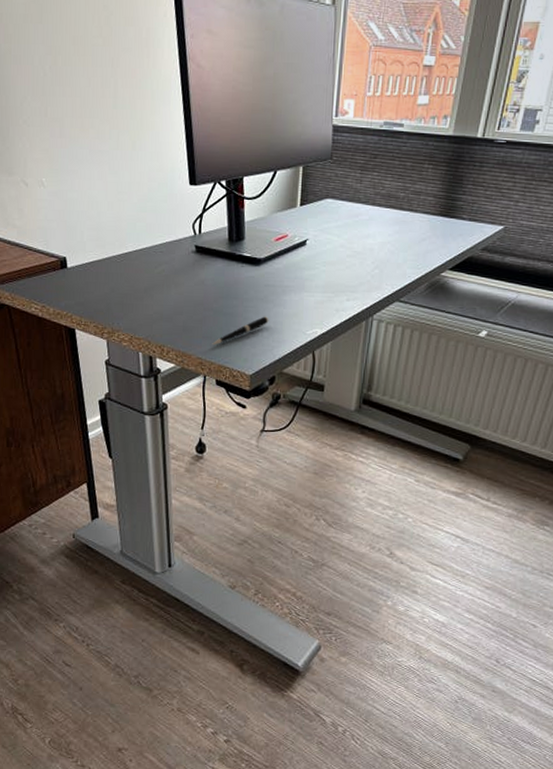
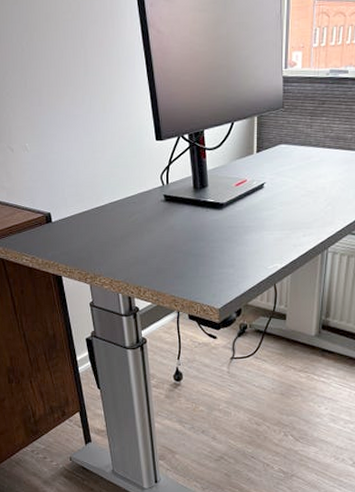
pen: present [212,316,269,346] -> none [183,255,233,284]

